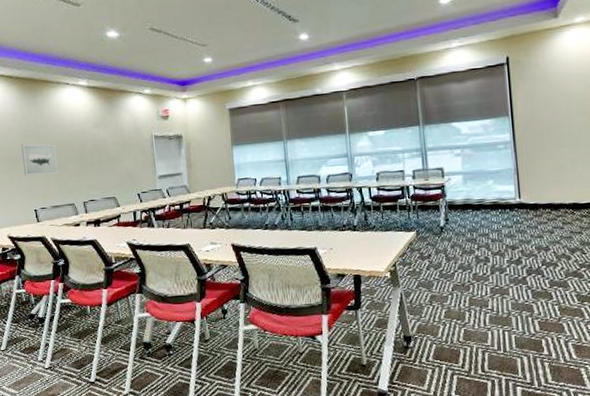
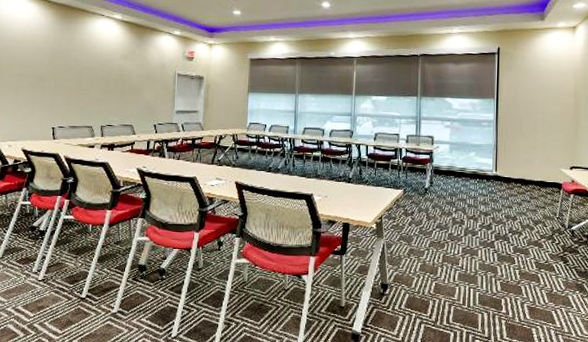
wall art: present [21,144,59,176] -> none [47,65,83,97]

